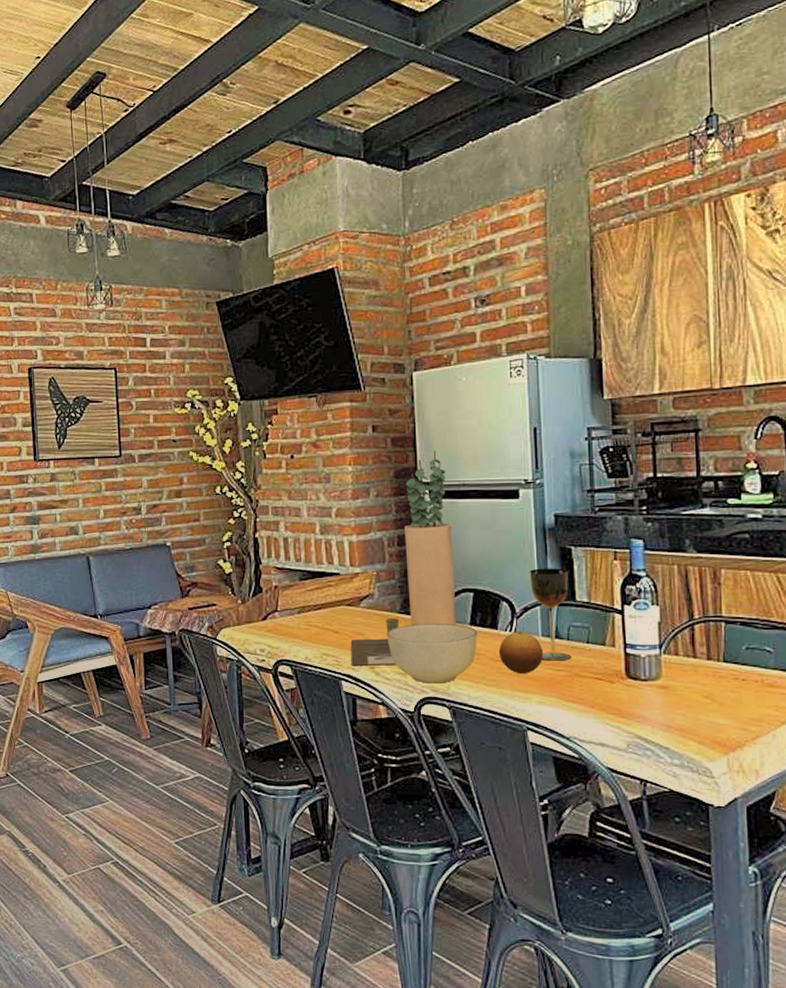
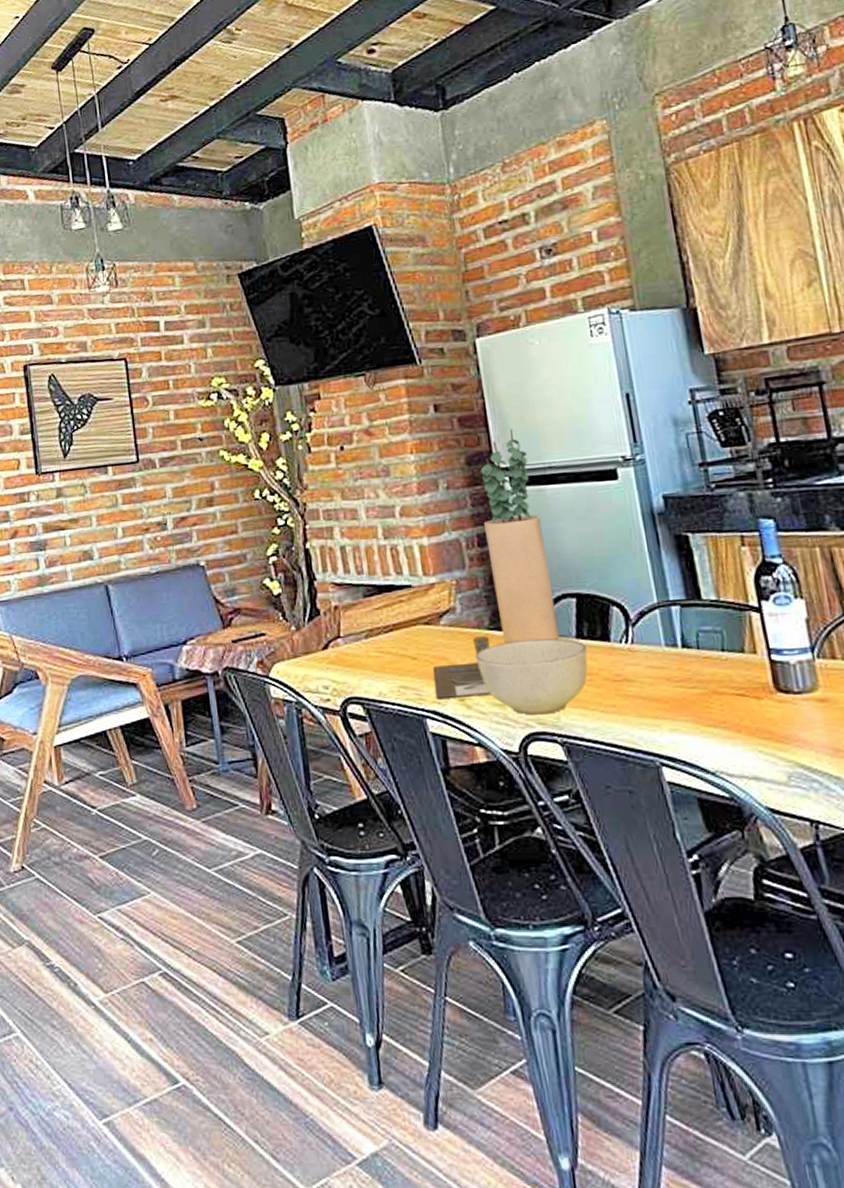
fruit: present [498,631,544,673] -> none [614,642,671,695]
wineglass: present [529,568,571,661] -> none [640,560,705,677]

